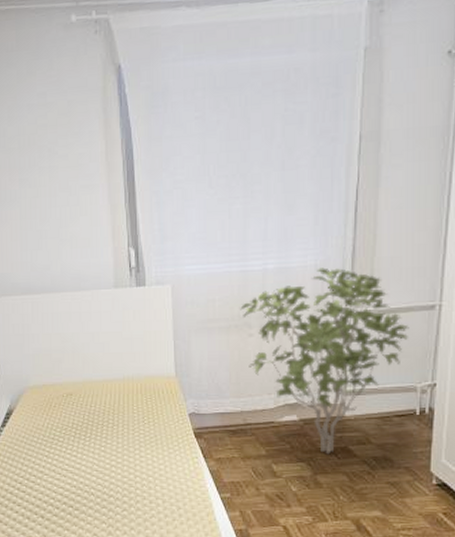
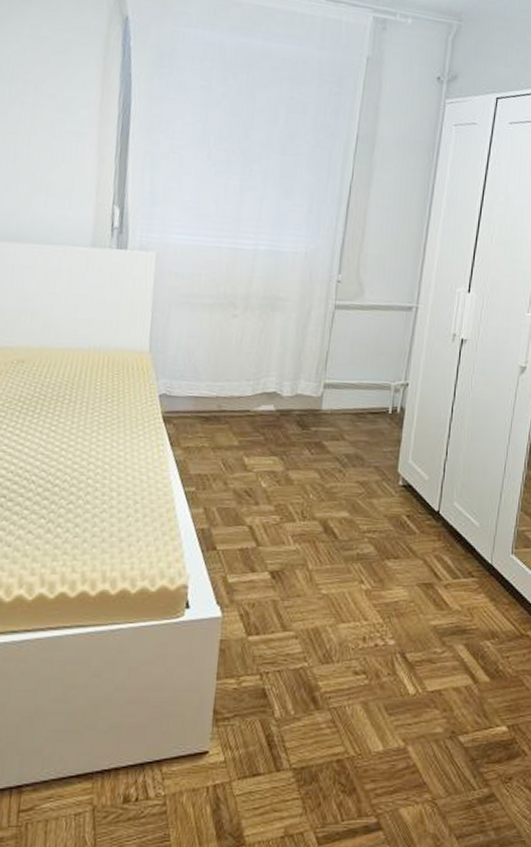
shrub: present [240,267,409,455] -> none [226,256,388,449]

